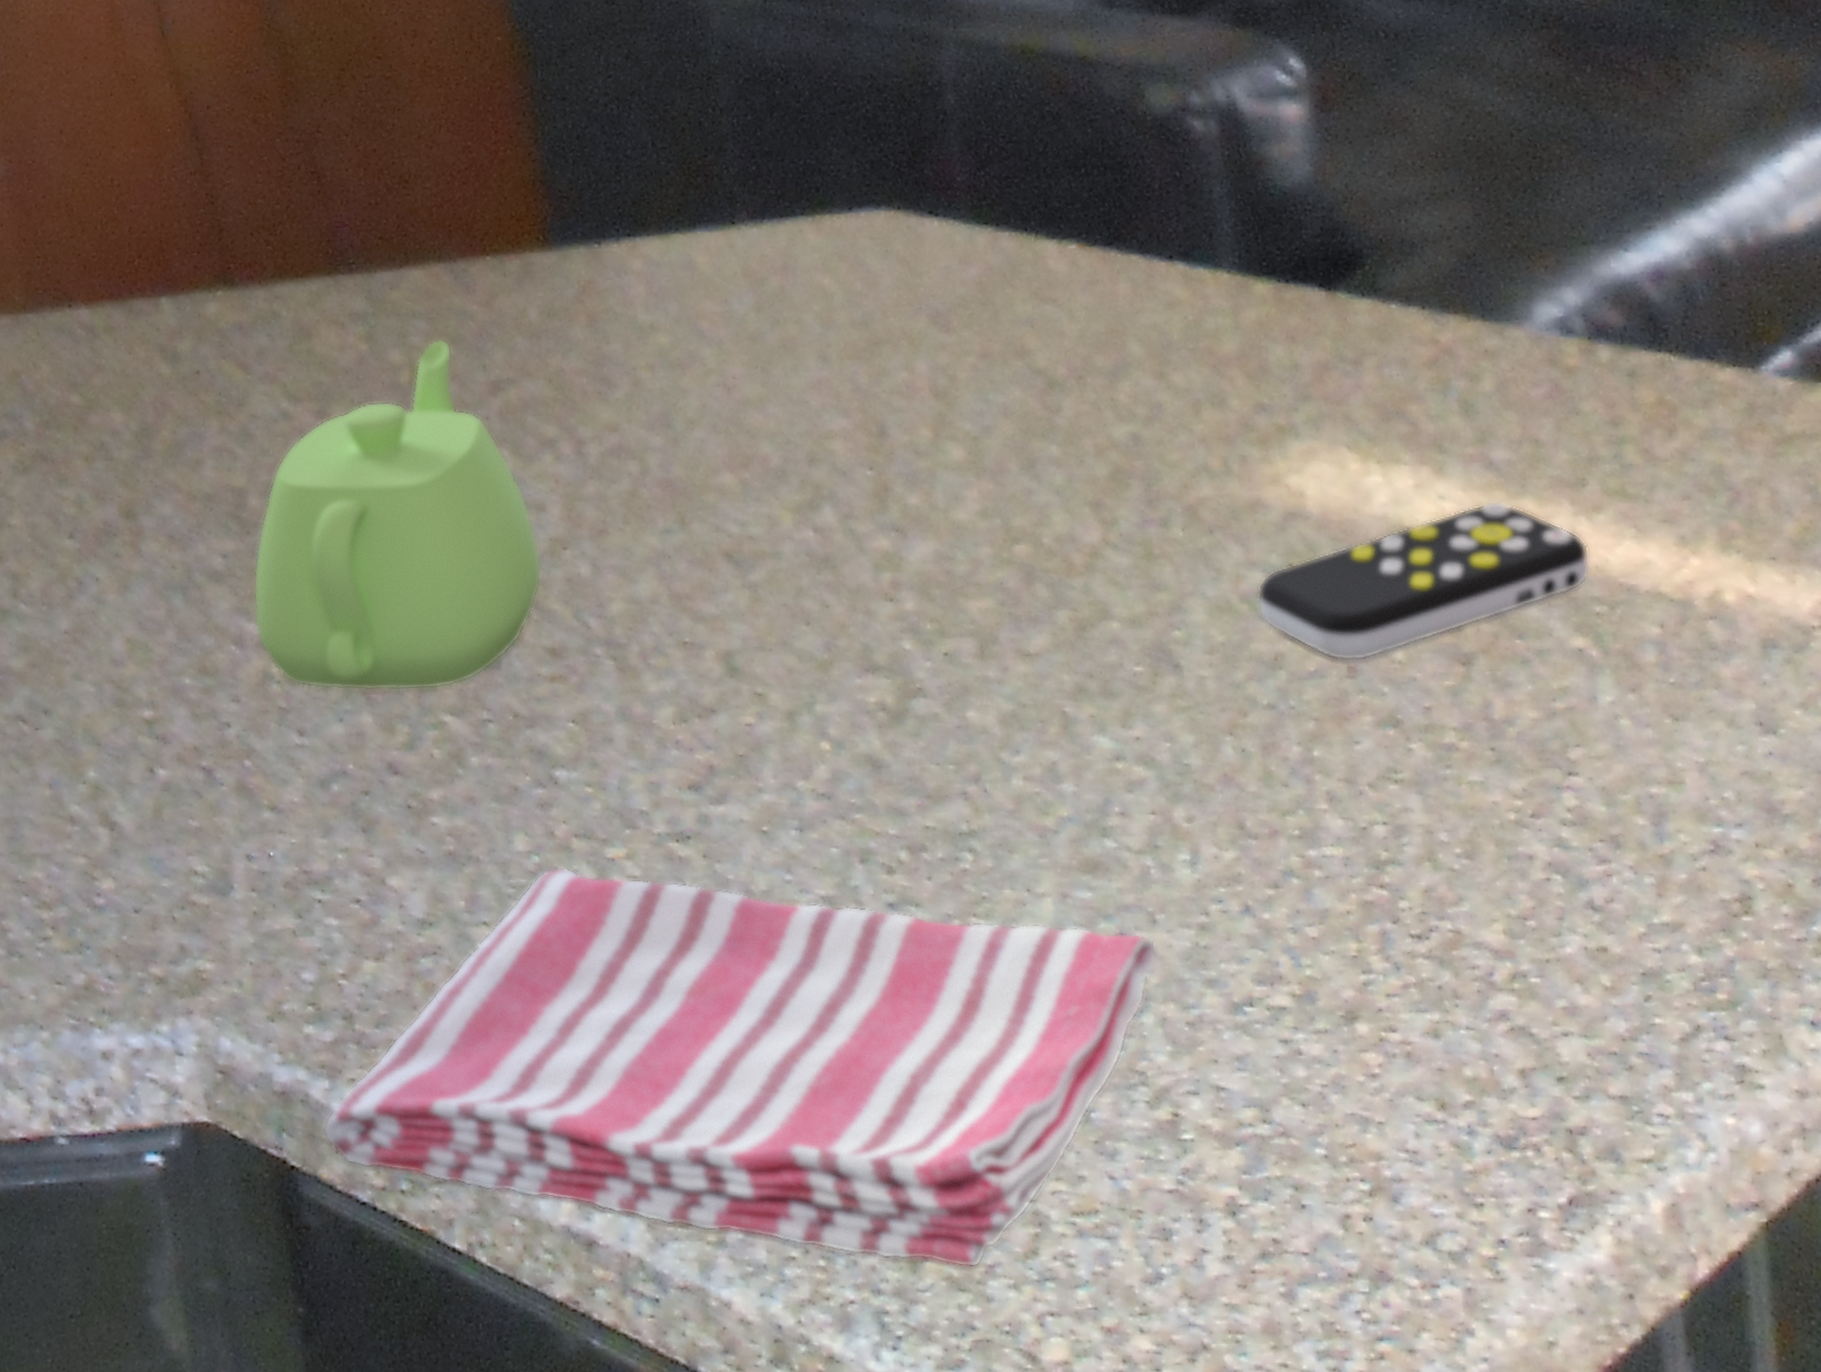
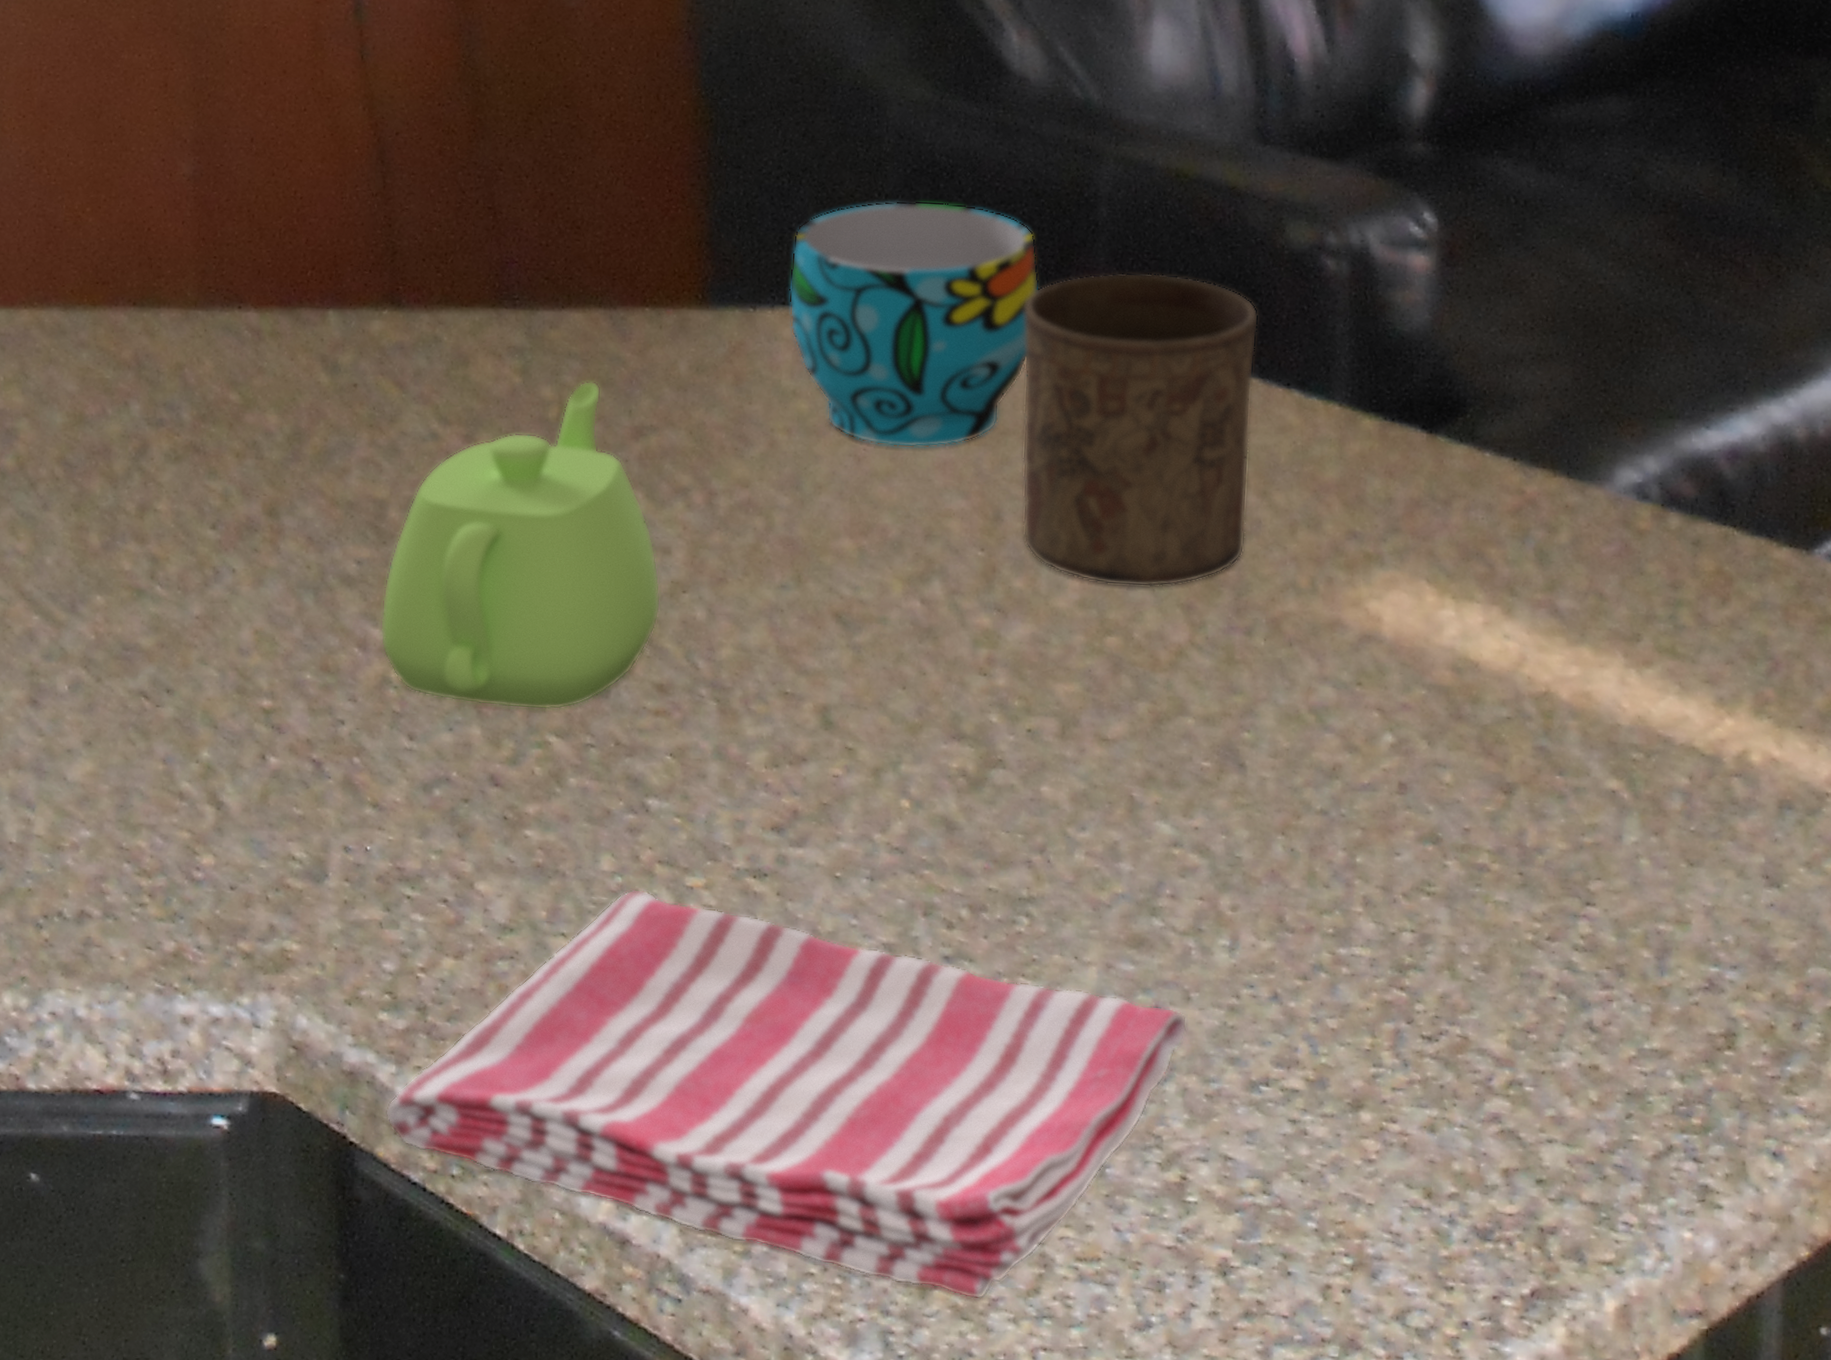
cup: none [630,109,895,372] -> present [789,201,1040,448]
cup: none [880,156,1148,491] -> present [1021,272,1259,588]
remote control: present [1257,500,1591,661] -> none [1324,645,1635,779]

